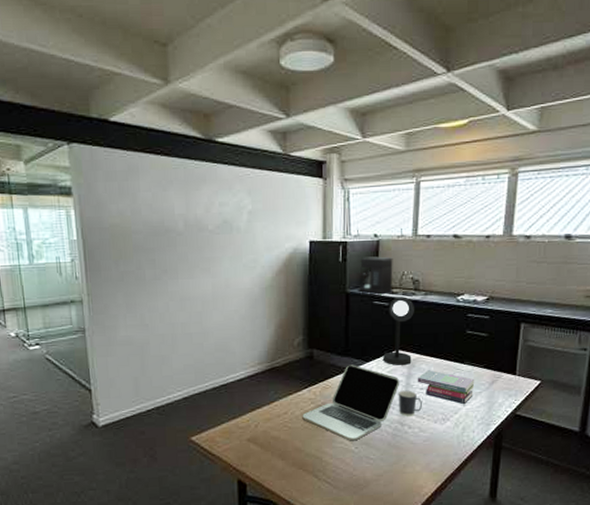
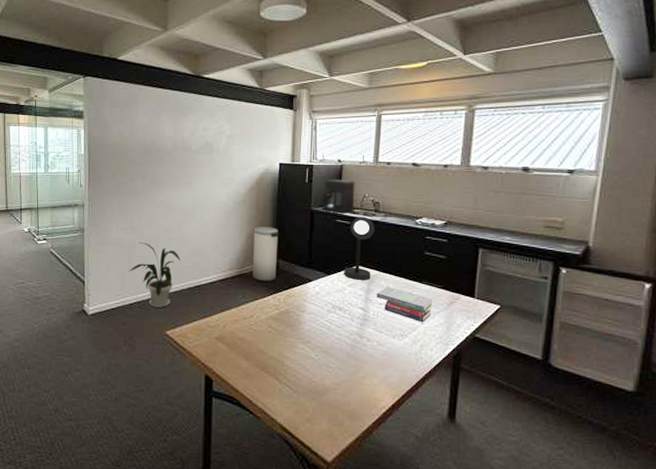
house plant: none [142,340,203,412] -> present [128,243,181,308]
pedal bin: none [282,314,313,376] -> present [251,227,280,283]
laptop: present [302,365,400,441] -> none [267,276,360,349]
mug: present [398,390,423,416] -> none [357,304,382,329]

